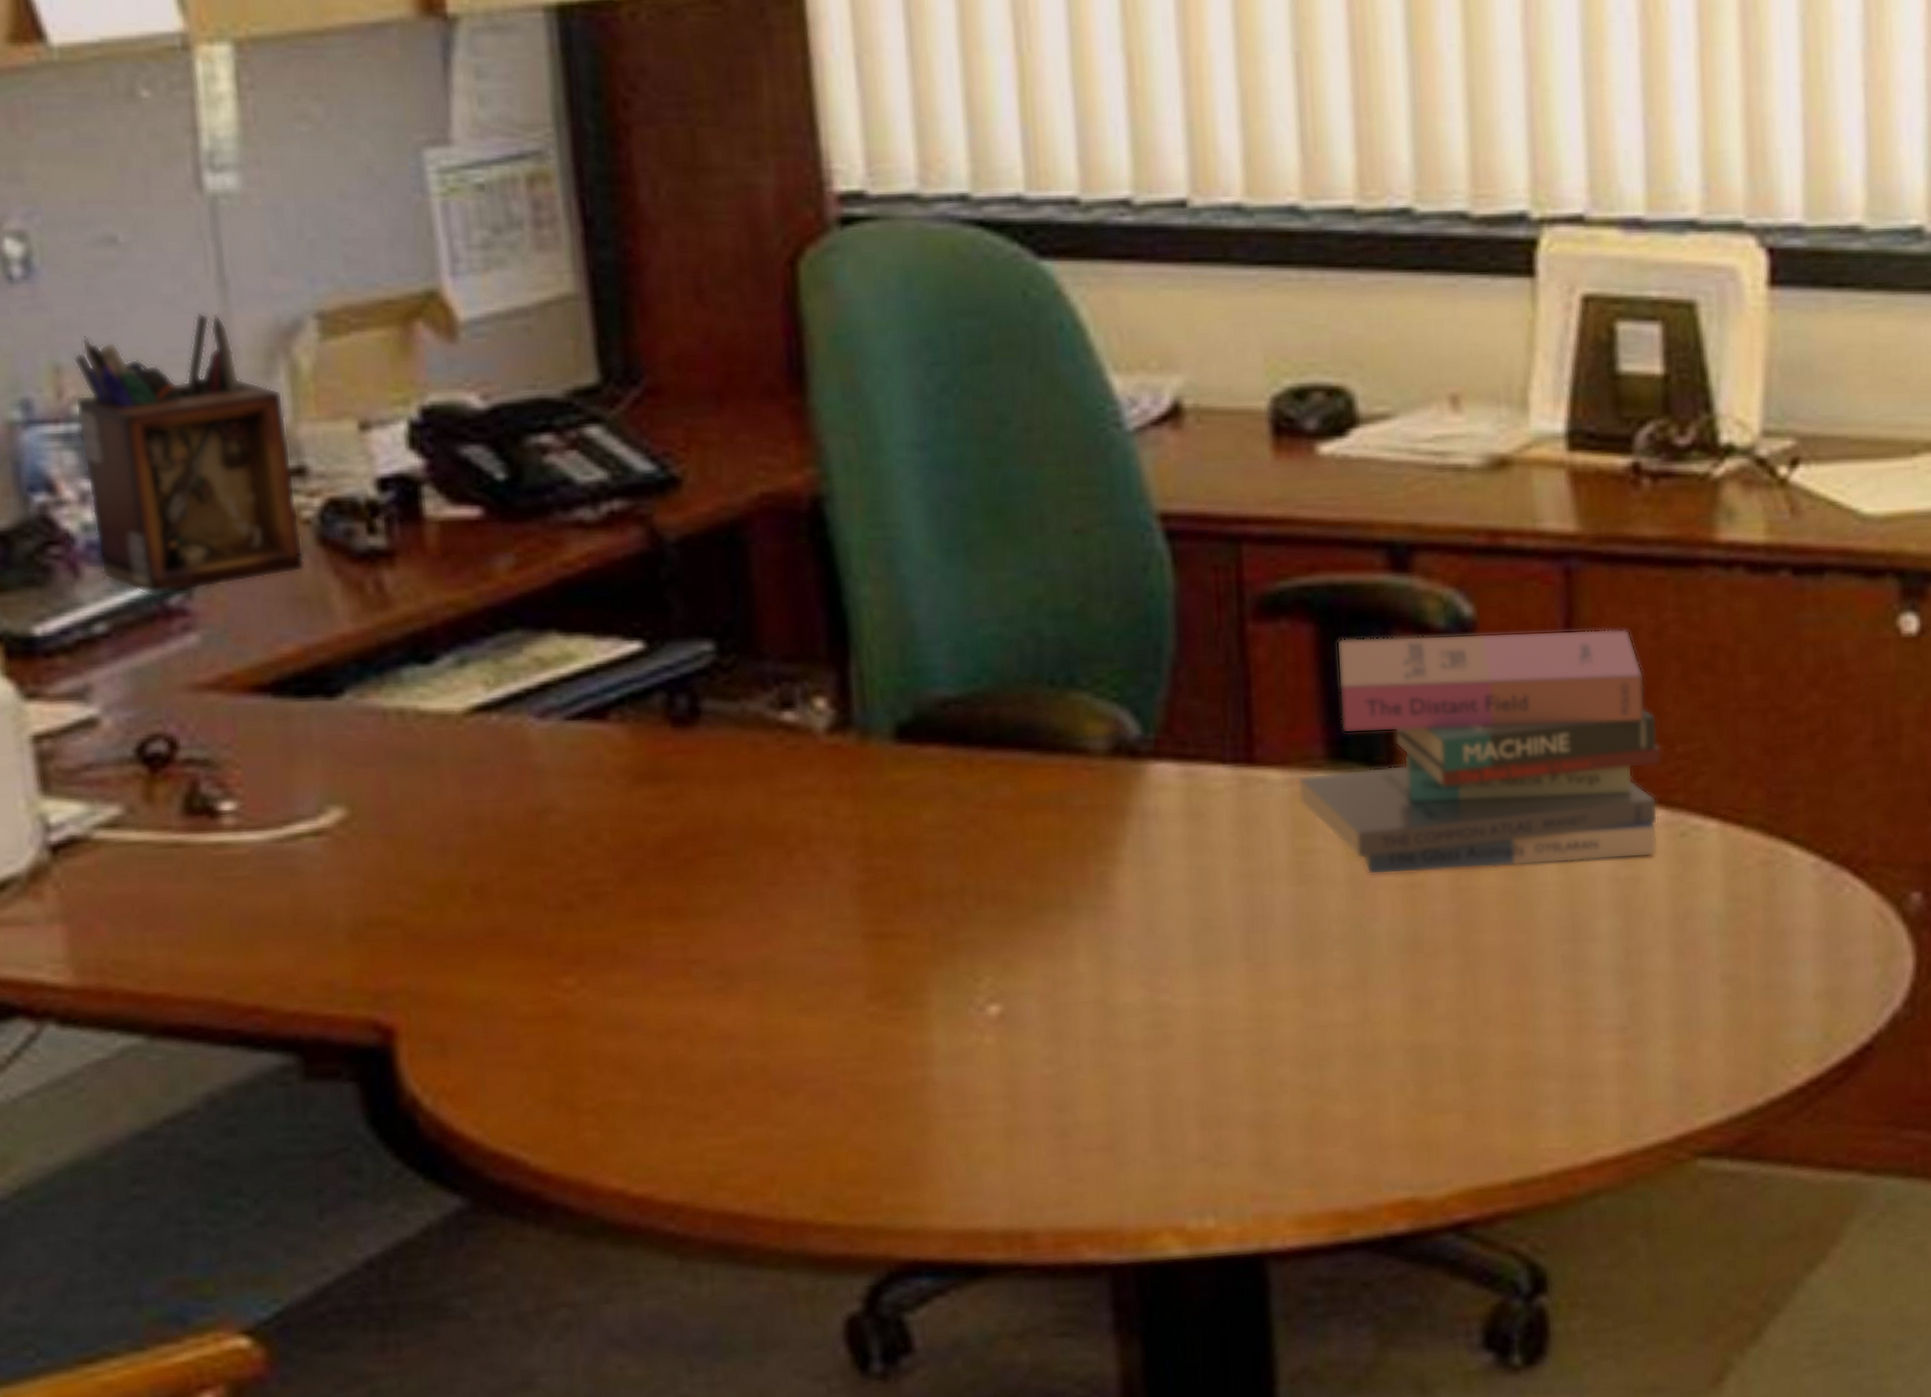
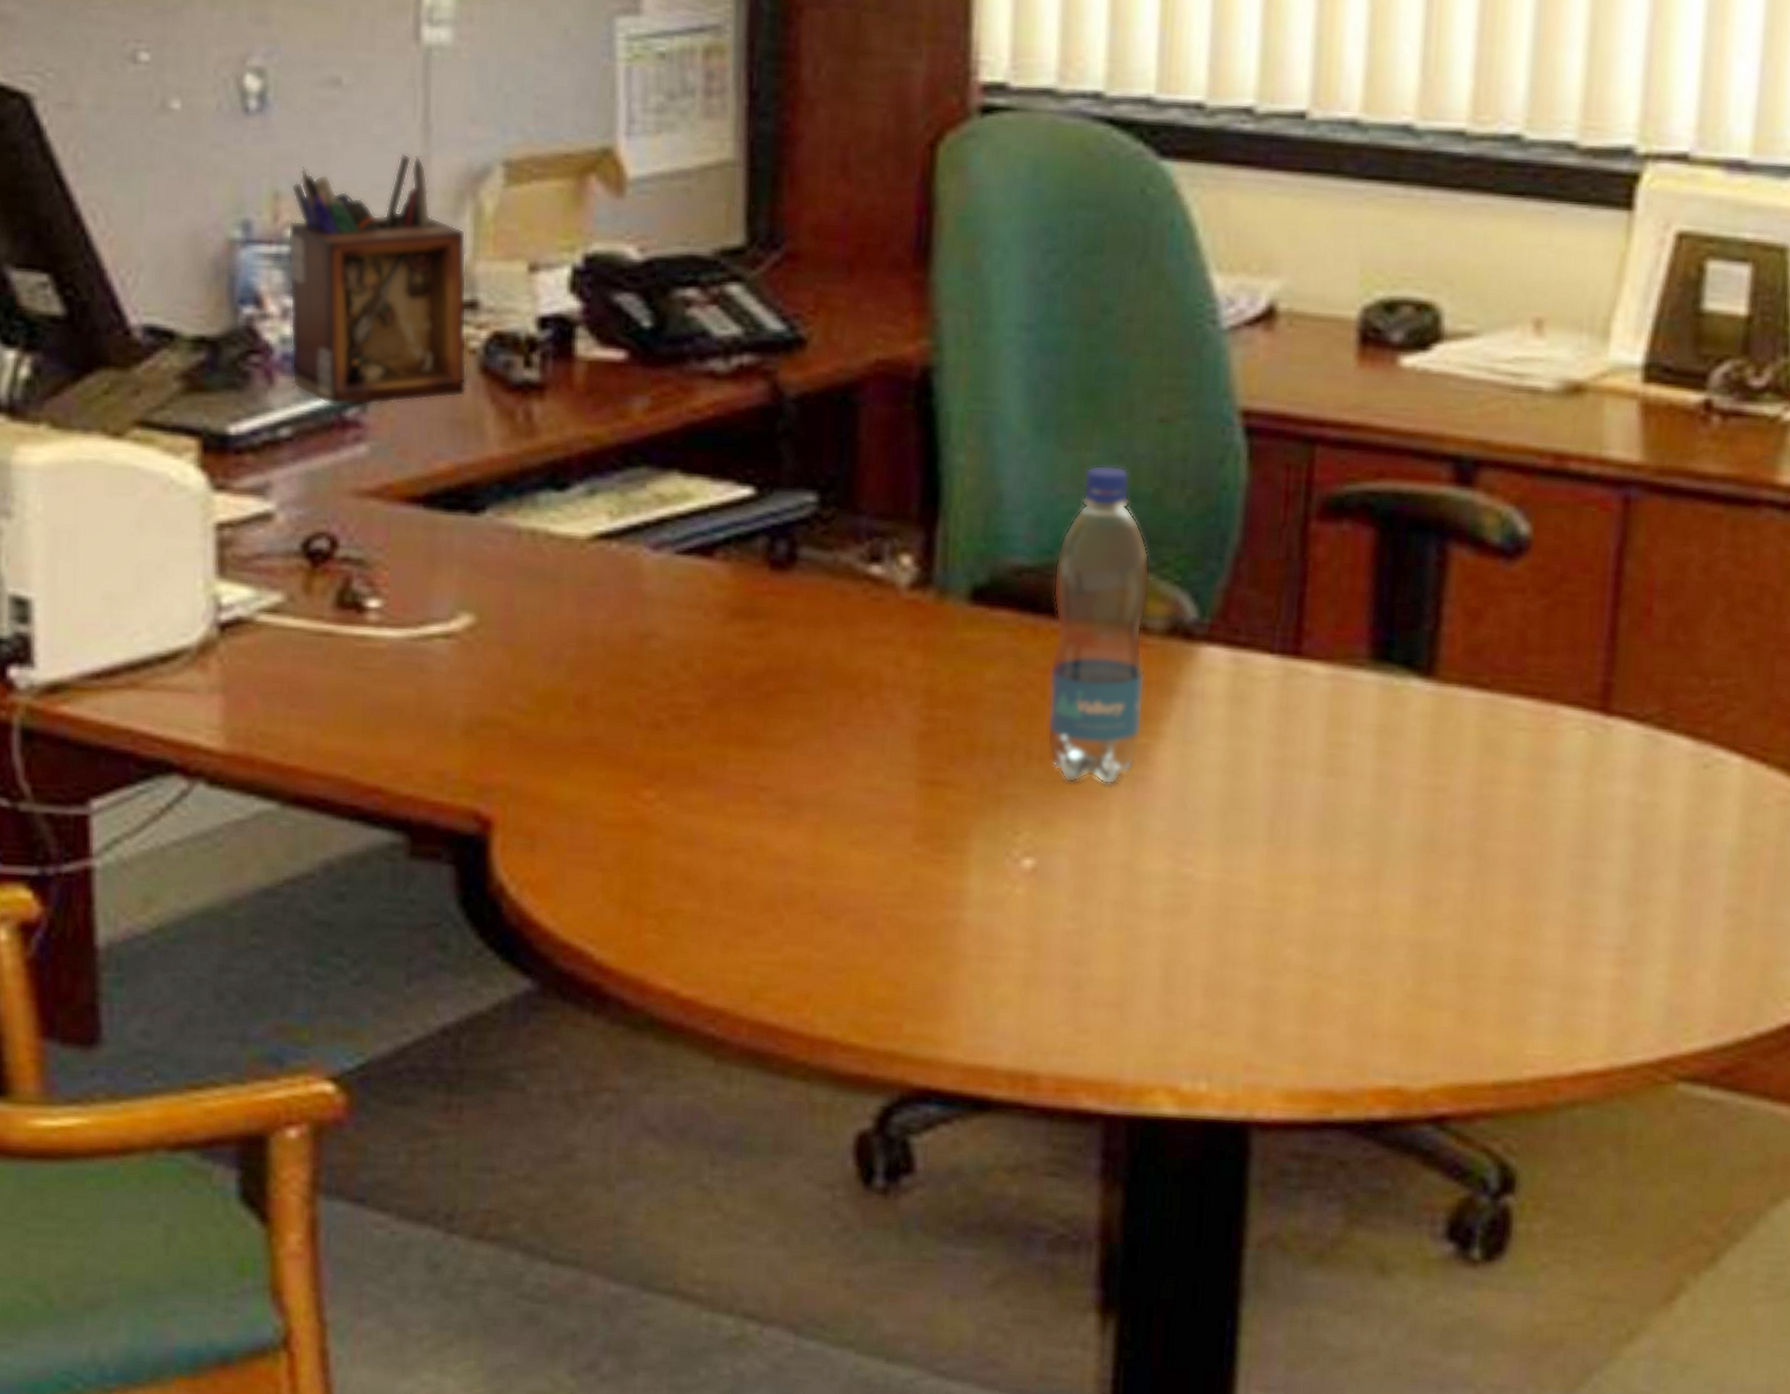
bottle: none [982,583,1098,920] -> present [1046,465,1150,785]
books: present [1298,628,1663,875] -> none [1338,545,1697,785]

